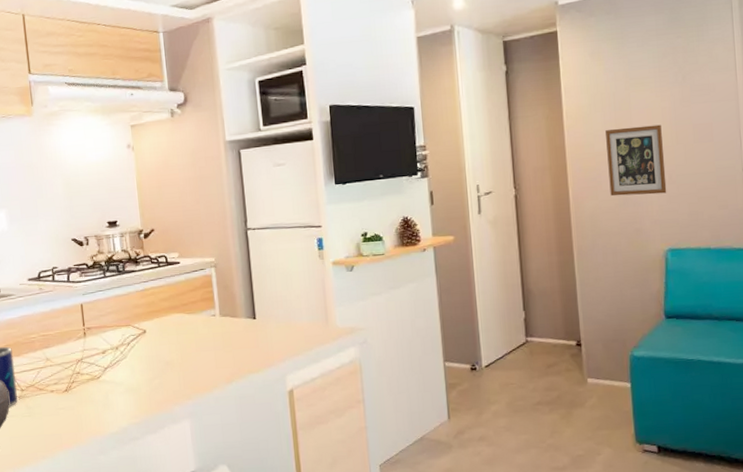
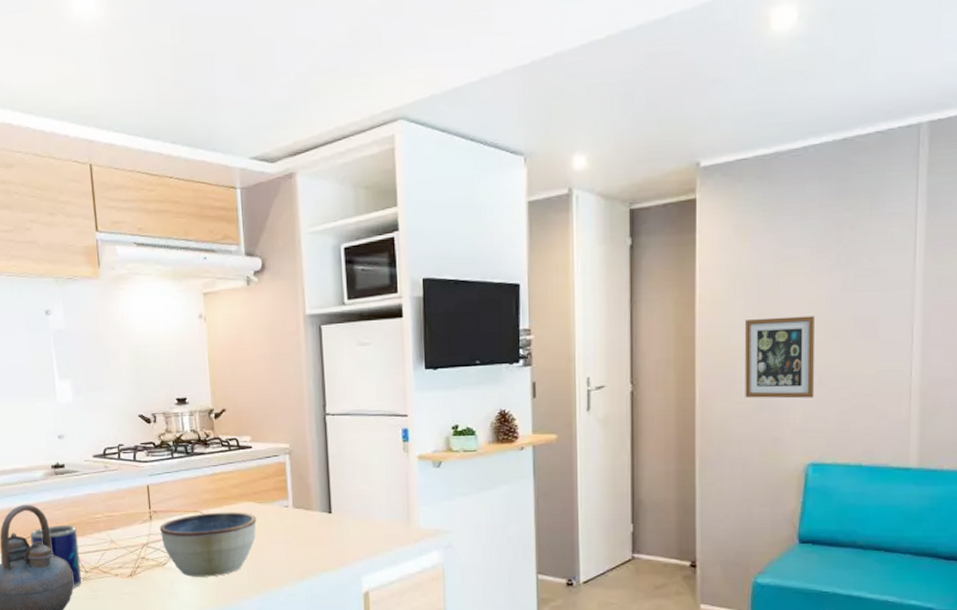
bowl: none [93,323,186,388] -> present [159,512,257,577]

